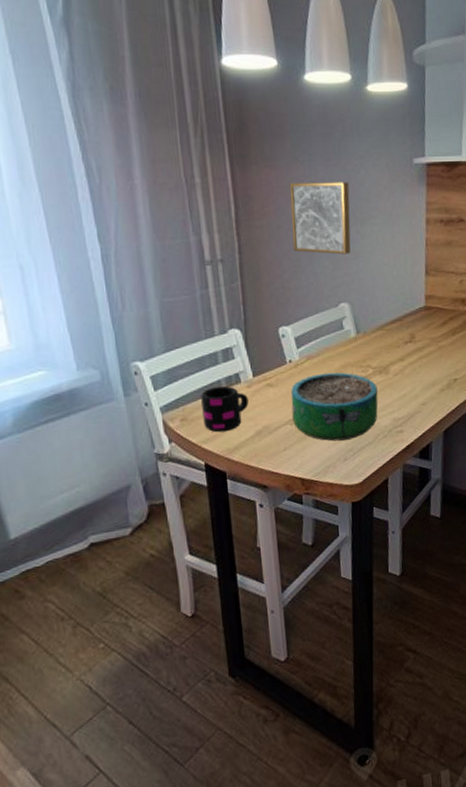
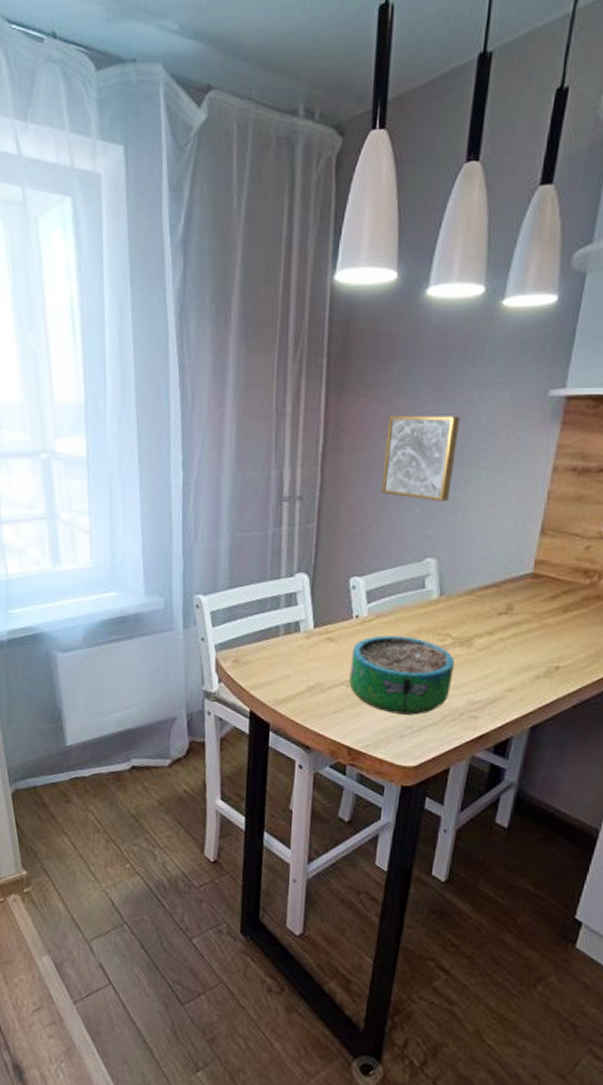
mug: present [201,386,249,433] -> none [255,632,305,682]

